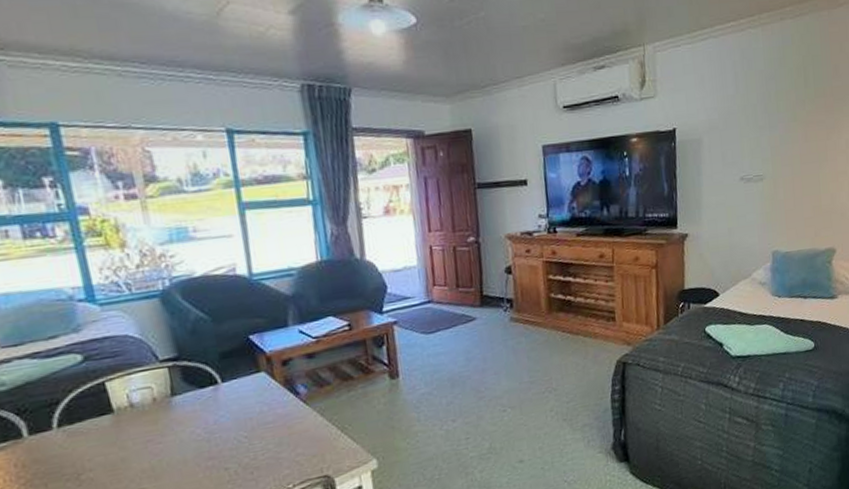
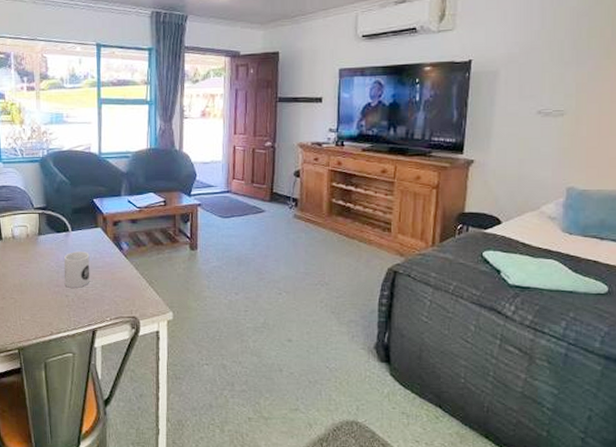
mug: none [215,406,258,458] -> present [63,251,90,288]

